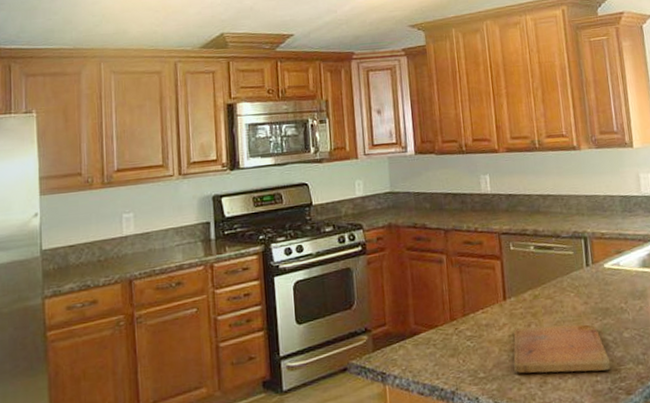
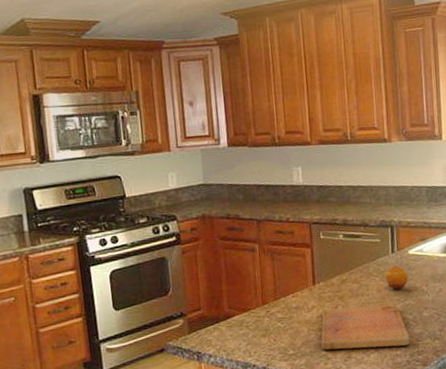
fruit: none [580,280,606,308] -> present [385,265,408,290]

